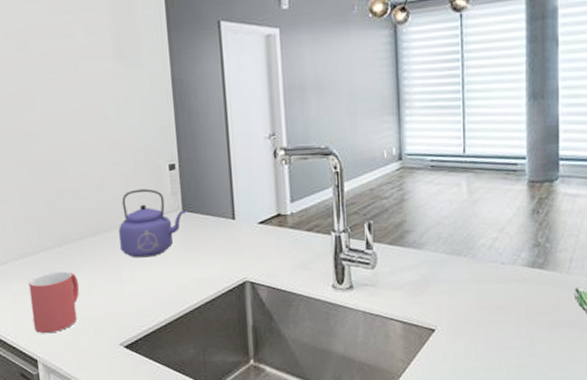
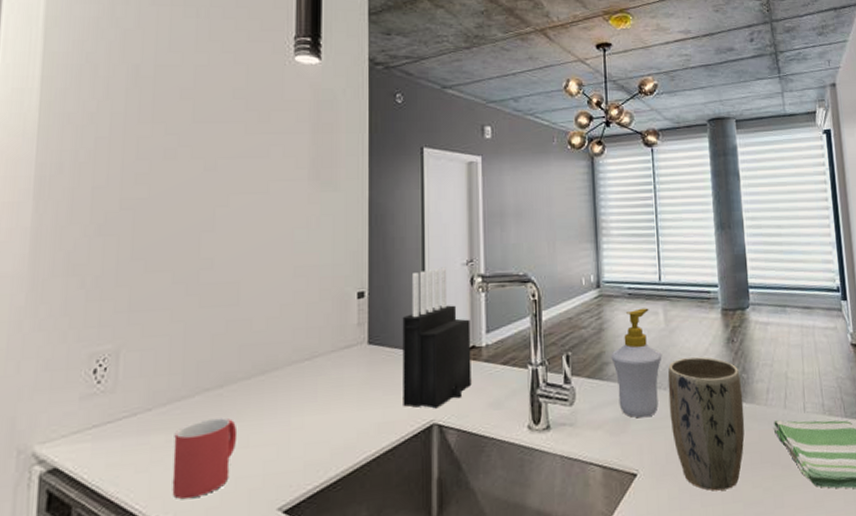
kettle: present [119,189,185,258] -> none [293,319,371,400]
knife block: none [212,140,279,268] -> present [402,267,472,409]
soap bottle: none [412,179,464,282] -> present [611,308,662,418]
plant pot: none [468,227,545,347] -> present [667,357,745,491]

